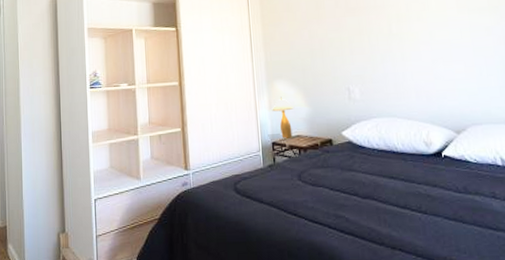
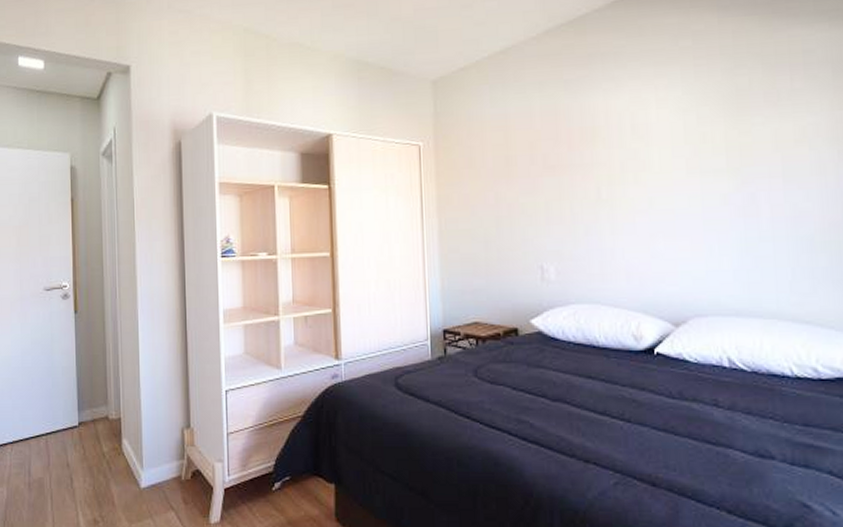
table lamp: present [272,97,294,138] -> none [445,274,472,325]

